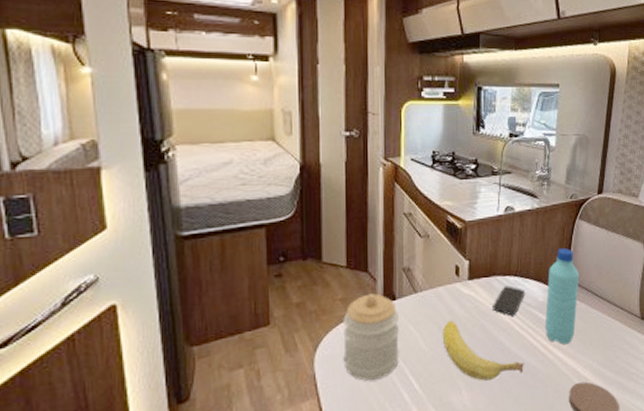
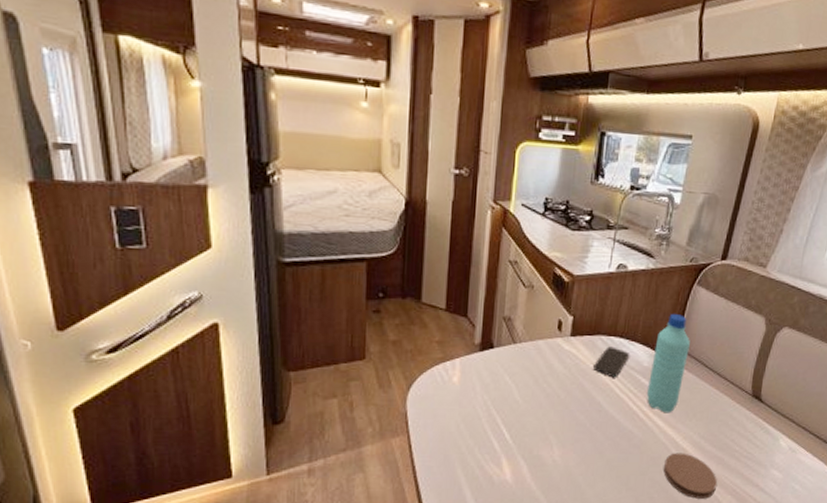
jar: present [343,293,399,381] -> none [436,339,495,424]
fruit: present [442,320,524,381] -> none [538,375,621,439]

